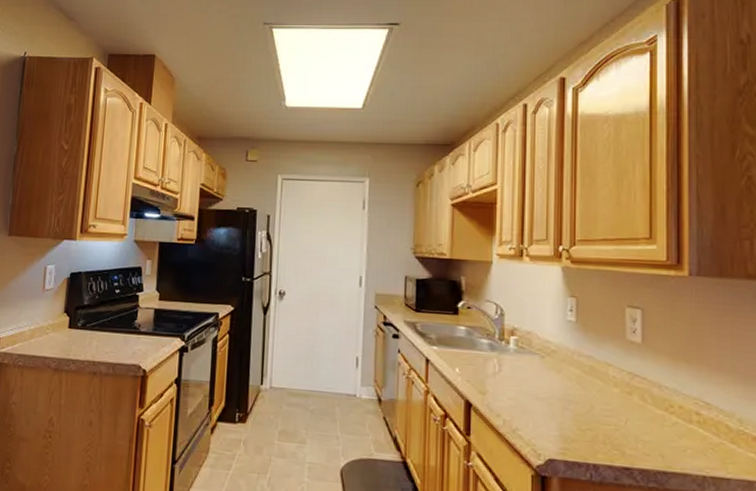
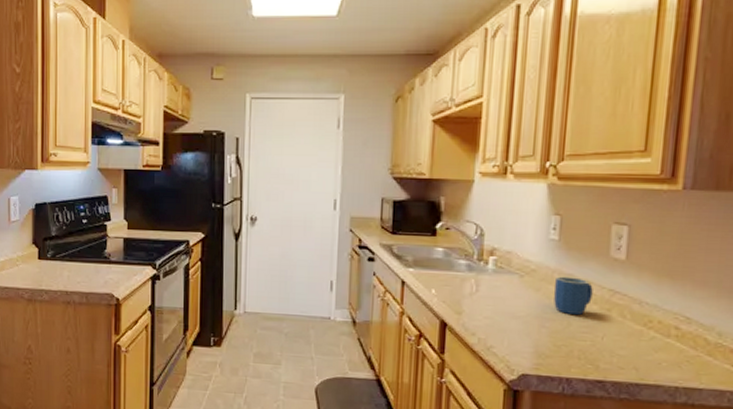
mug: none [576,358,613,399] -> present [554,276,593,316]

